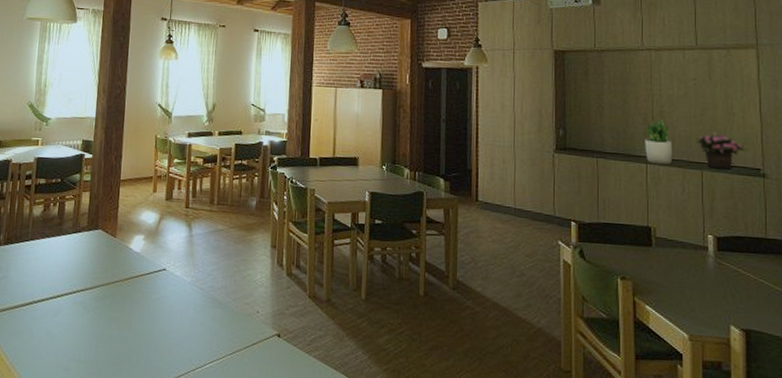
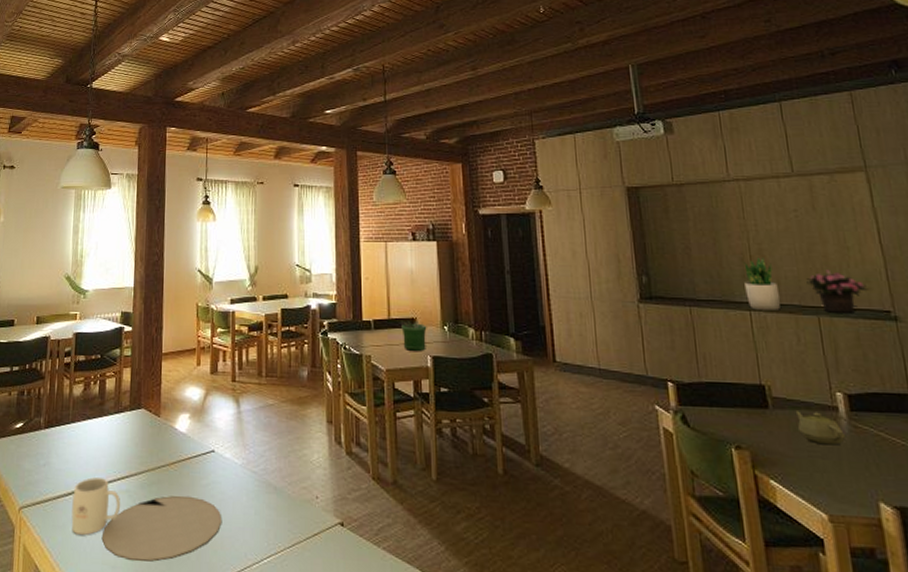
mug: none [27,290,76,341] -> present [71,477,121,535]
placemat: none [56,308,170,365] -> present [101,495,222,562]
planter: none [344,159,369,187] -> present [401,320,428,351]
teapot: none [673,249,710,279] -> present [795,411,845,446]

